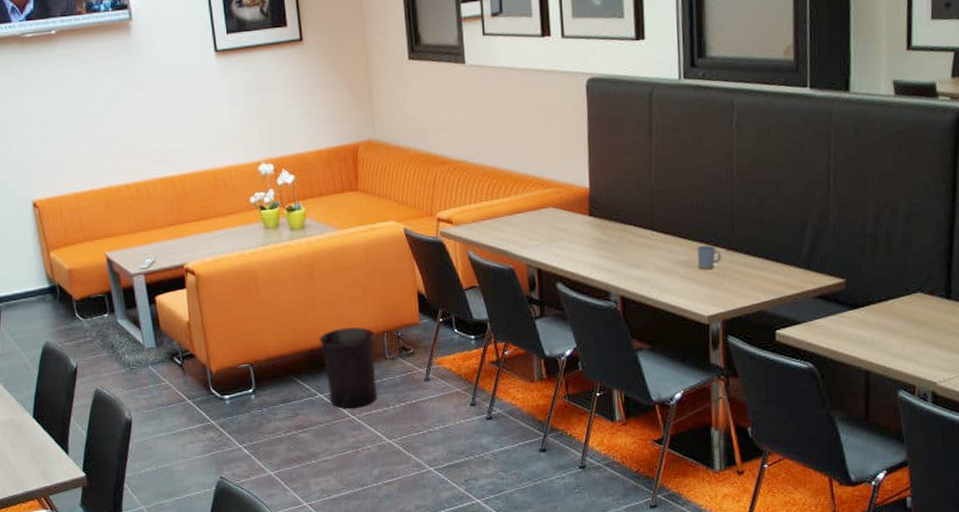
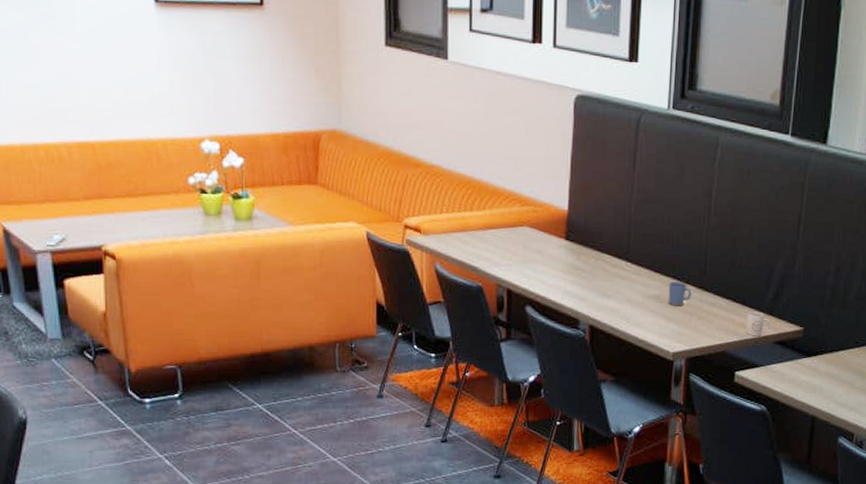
waste bin: present [319,326,378,409] -> none [261,333,326,422]
mug: none [782,267,808,293] -> present [746,311,770,337]

